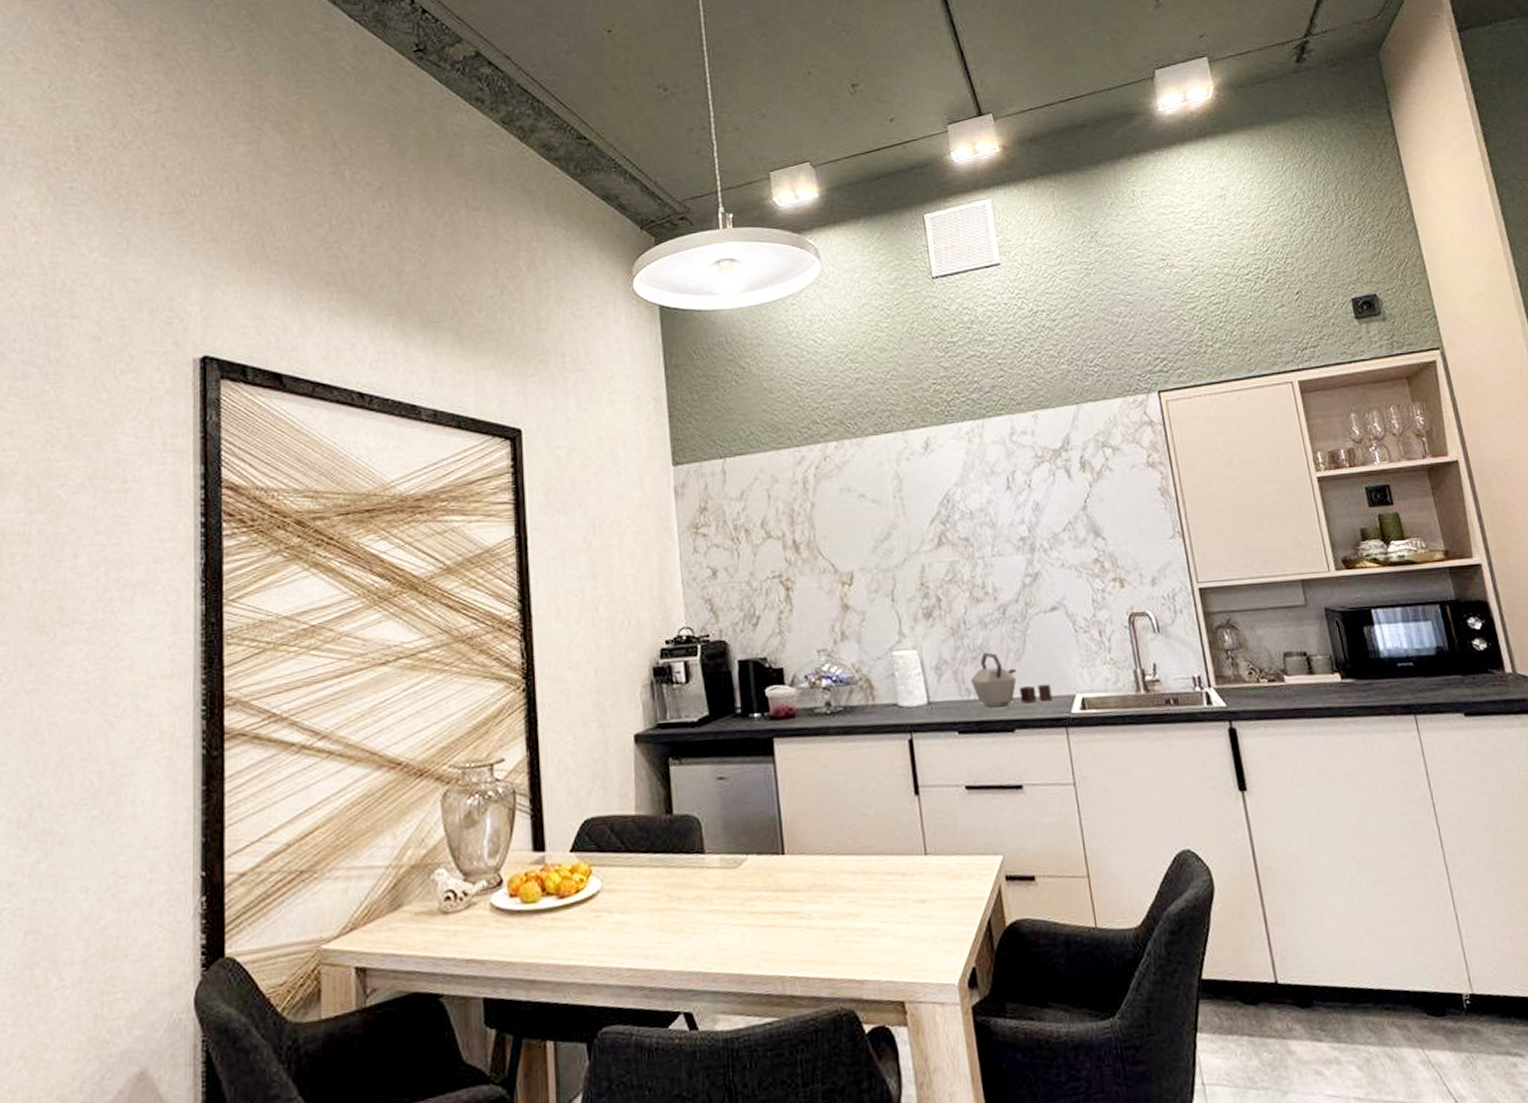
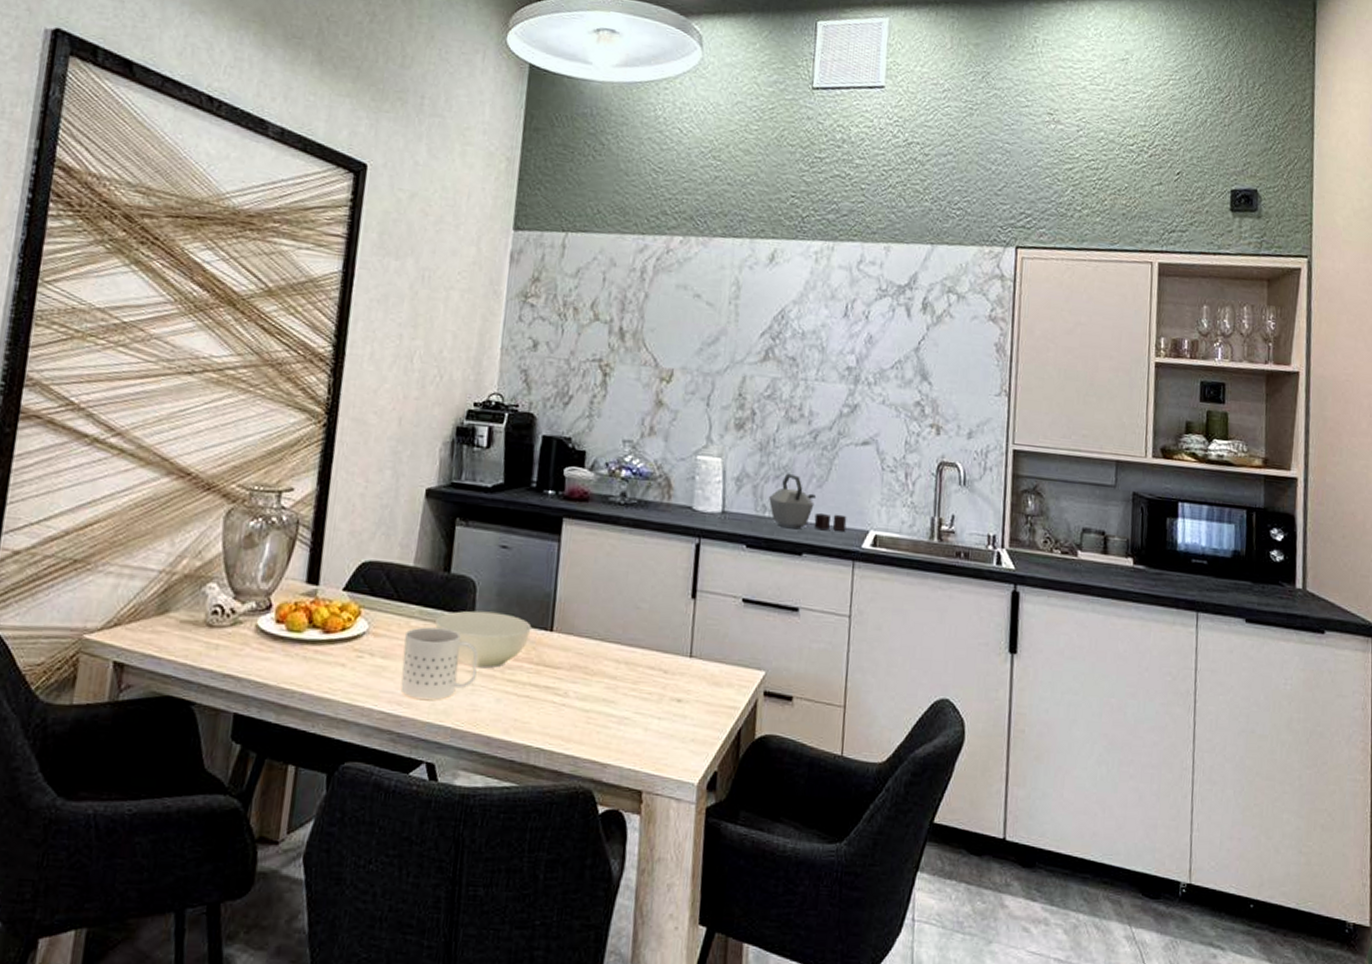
mug: none [640,871,717,950] -> present [400,627,479,702]
bowl: none [667,845,763,906] -> present [435,610,532,669]

